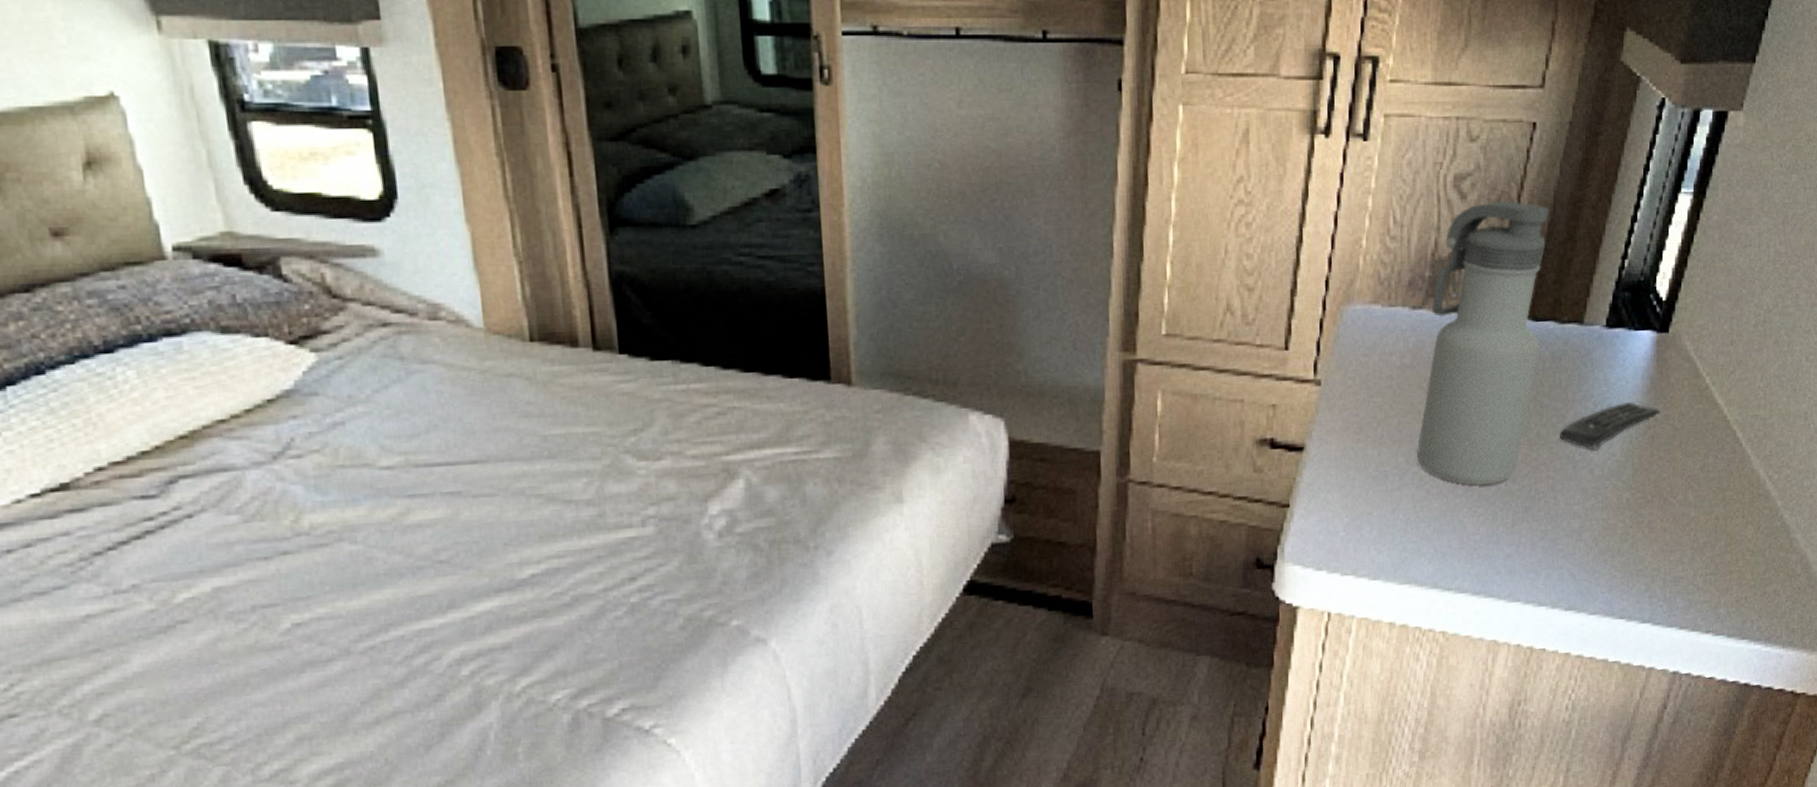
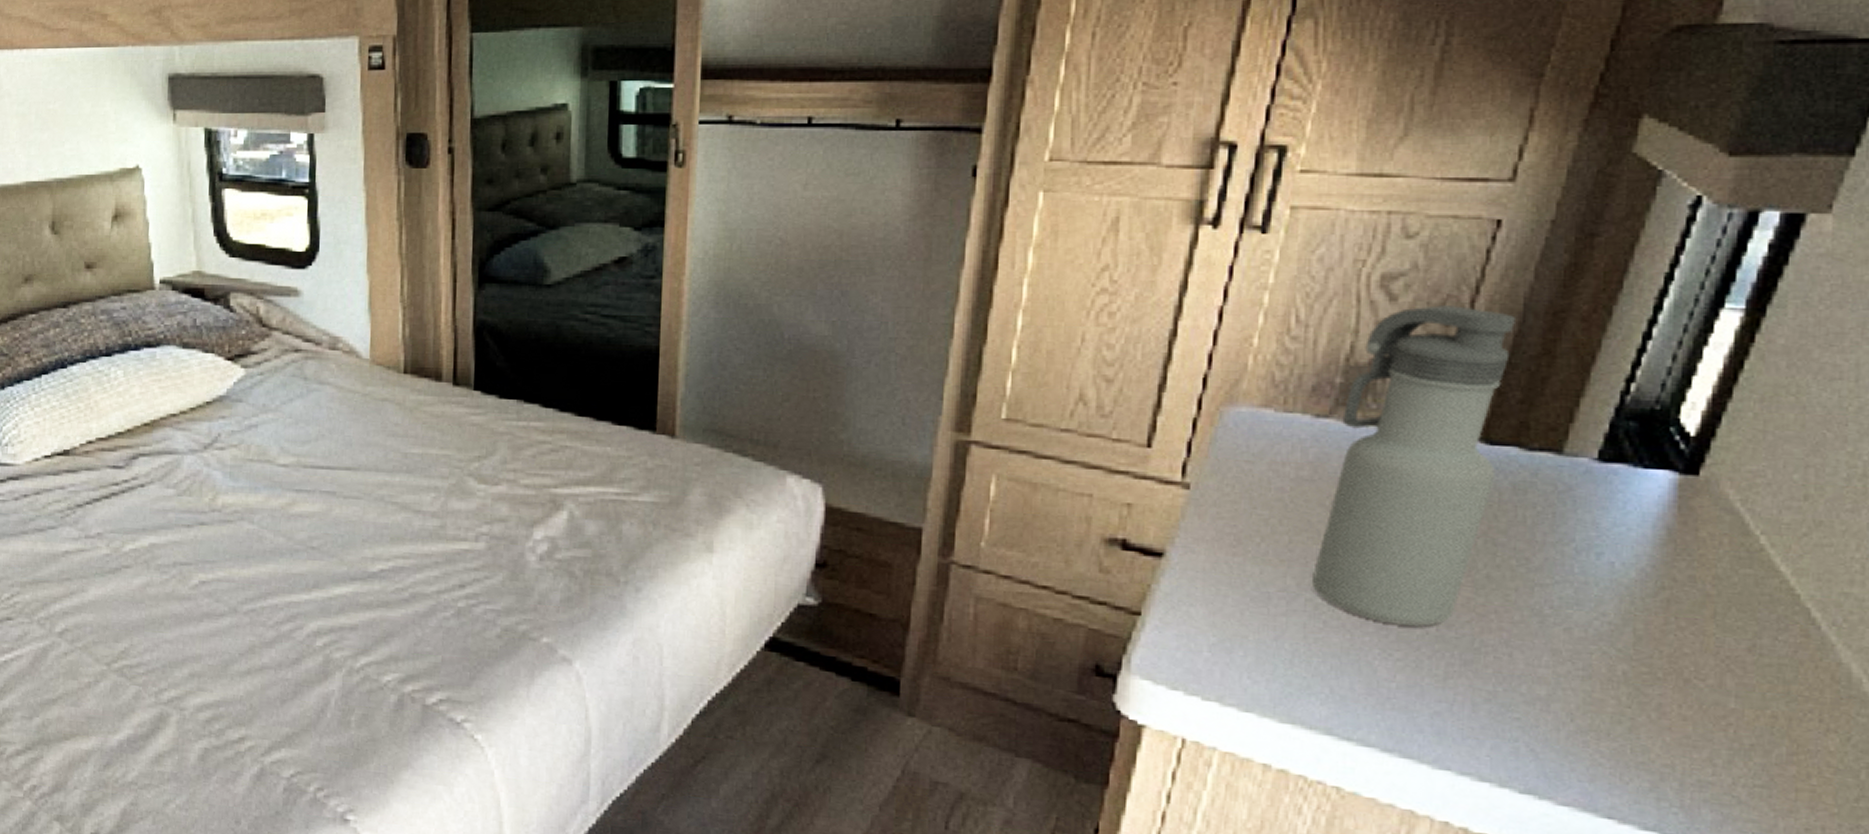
remote control: present [1560,402,1661,450] -> none [1521,553,1682,606]

